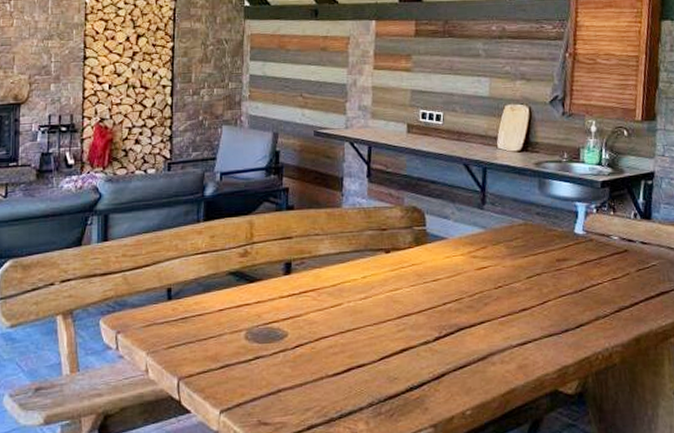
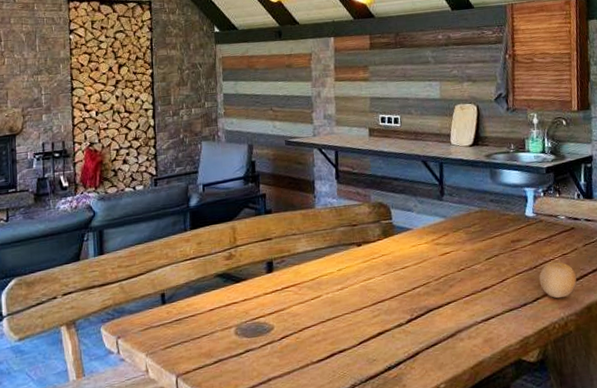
fruit: none [584,286,626,327] -> present [539,262,577,299]

